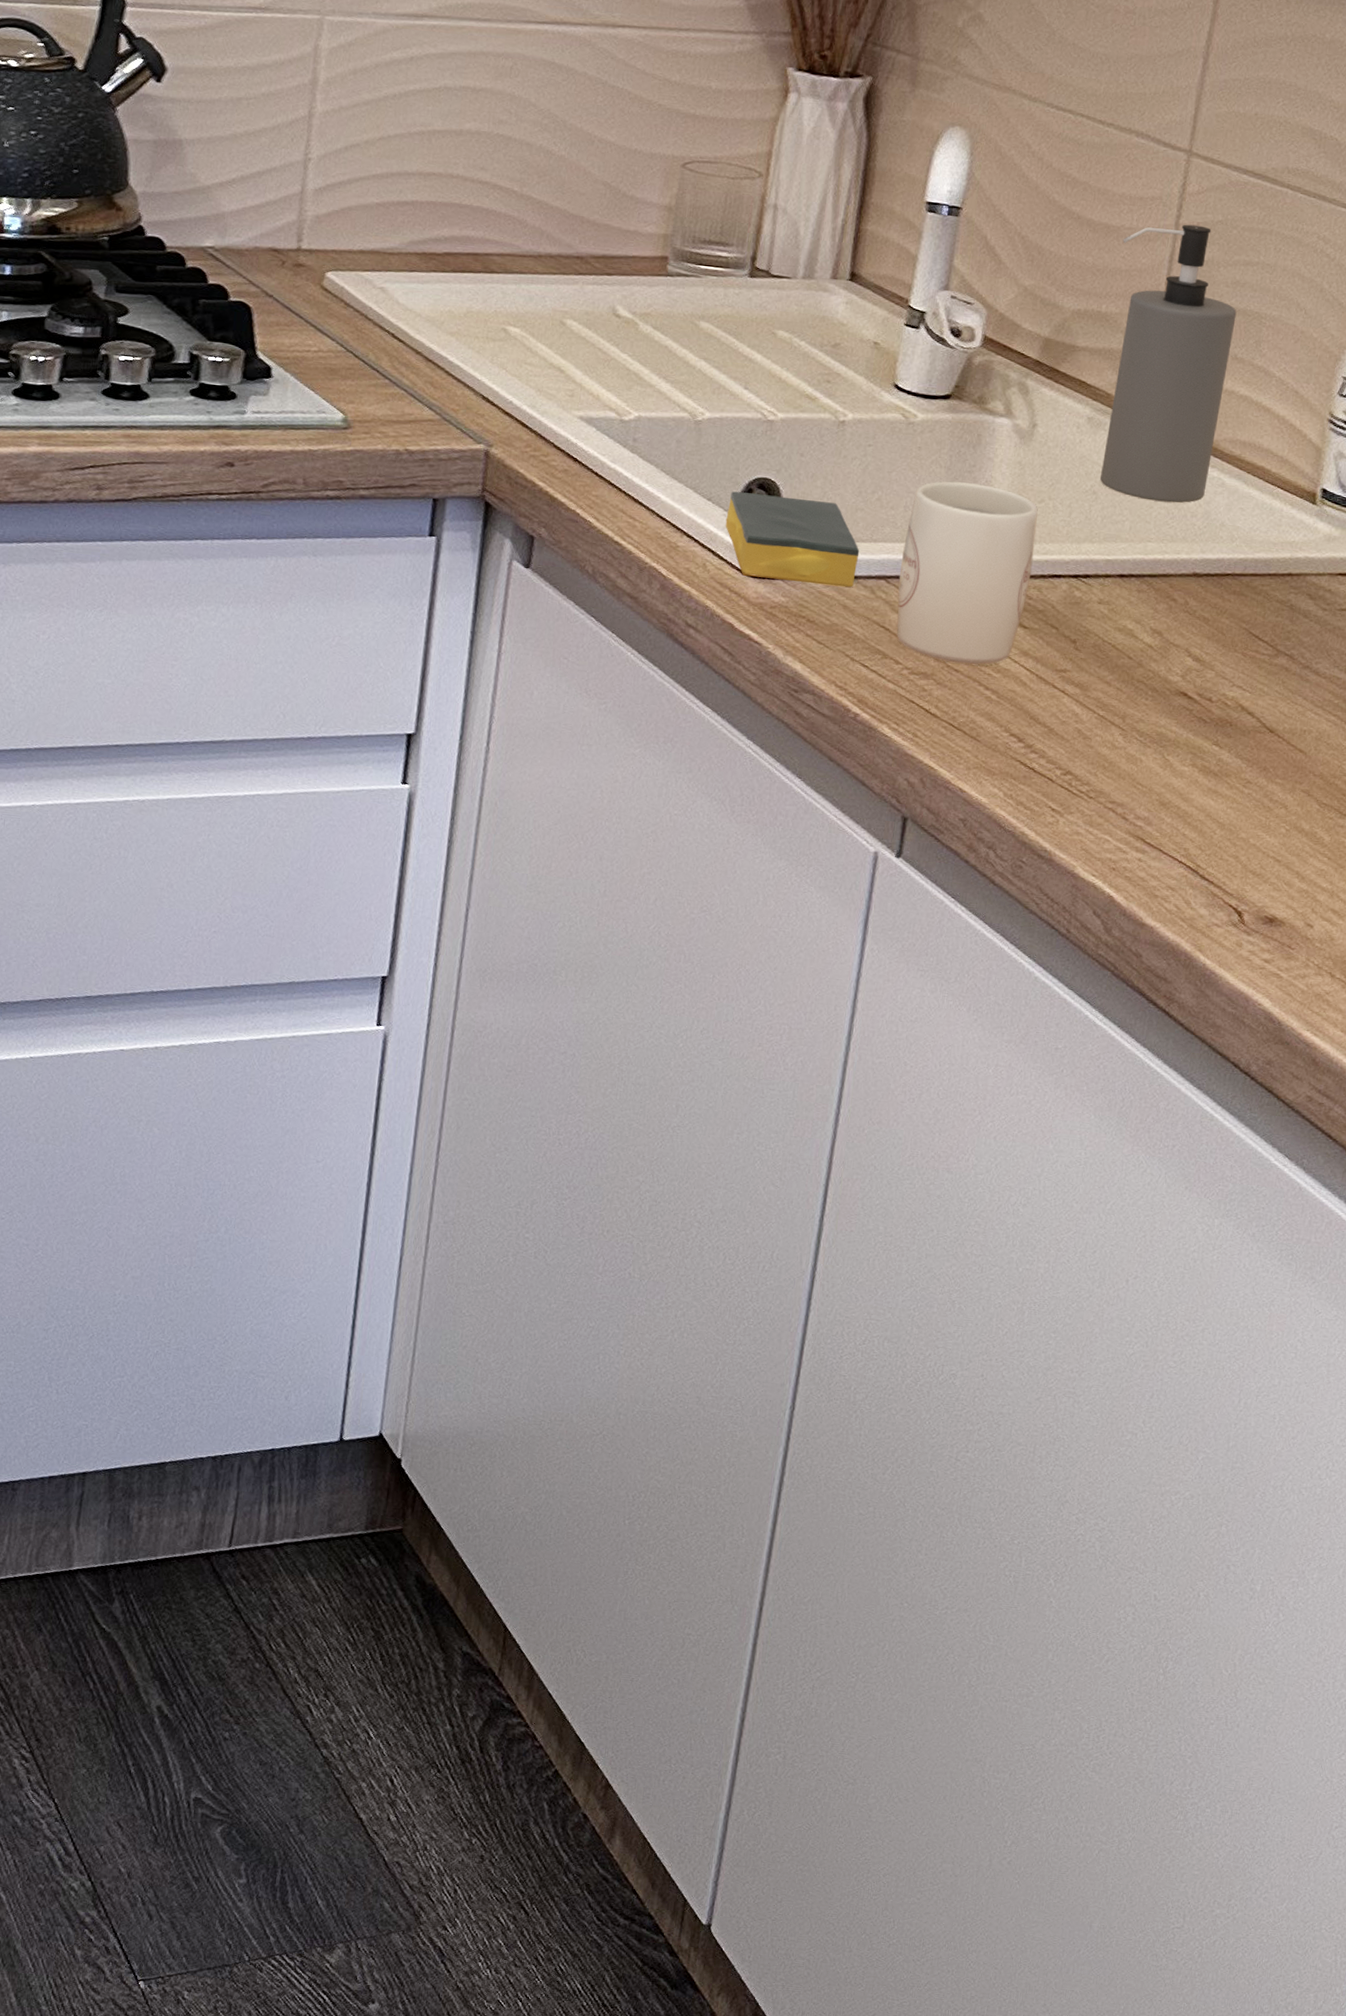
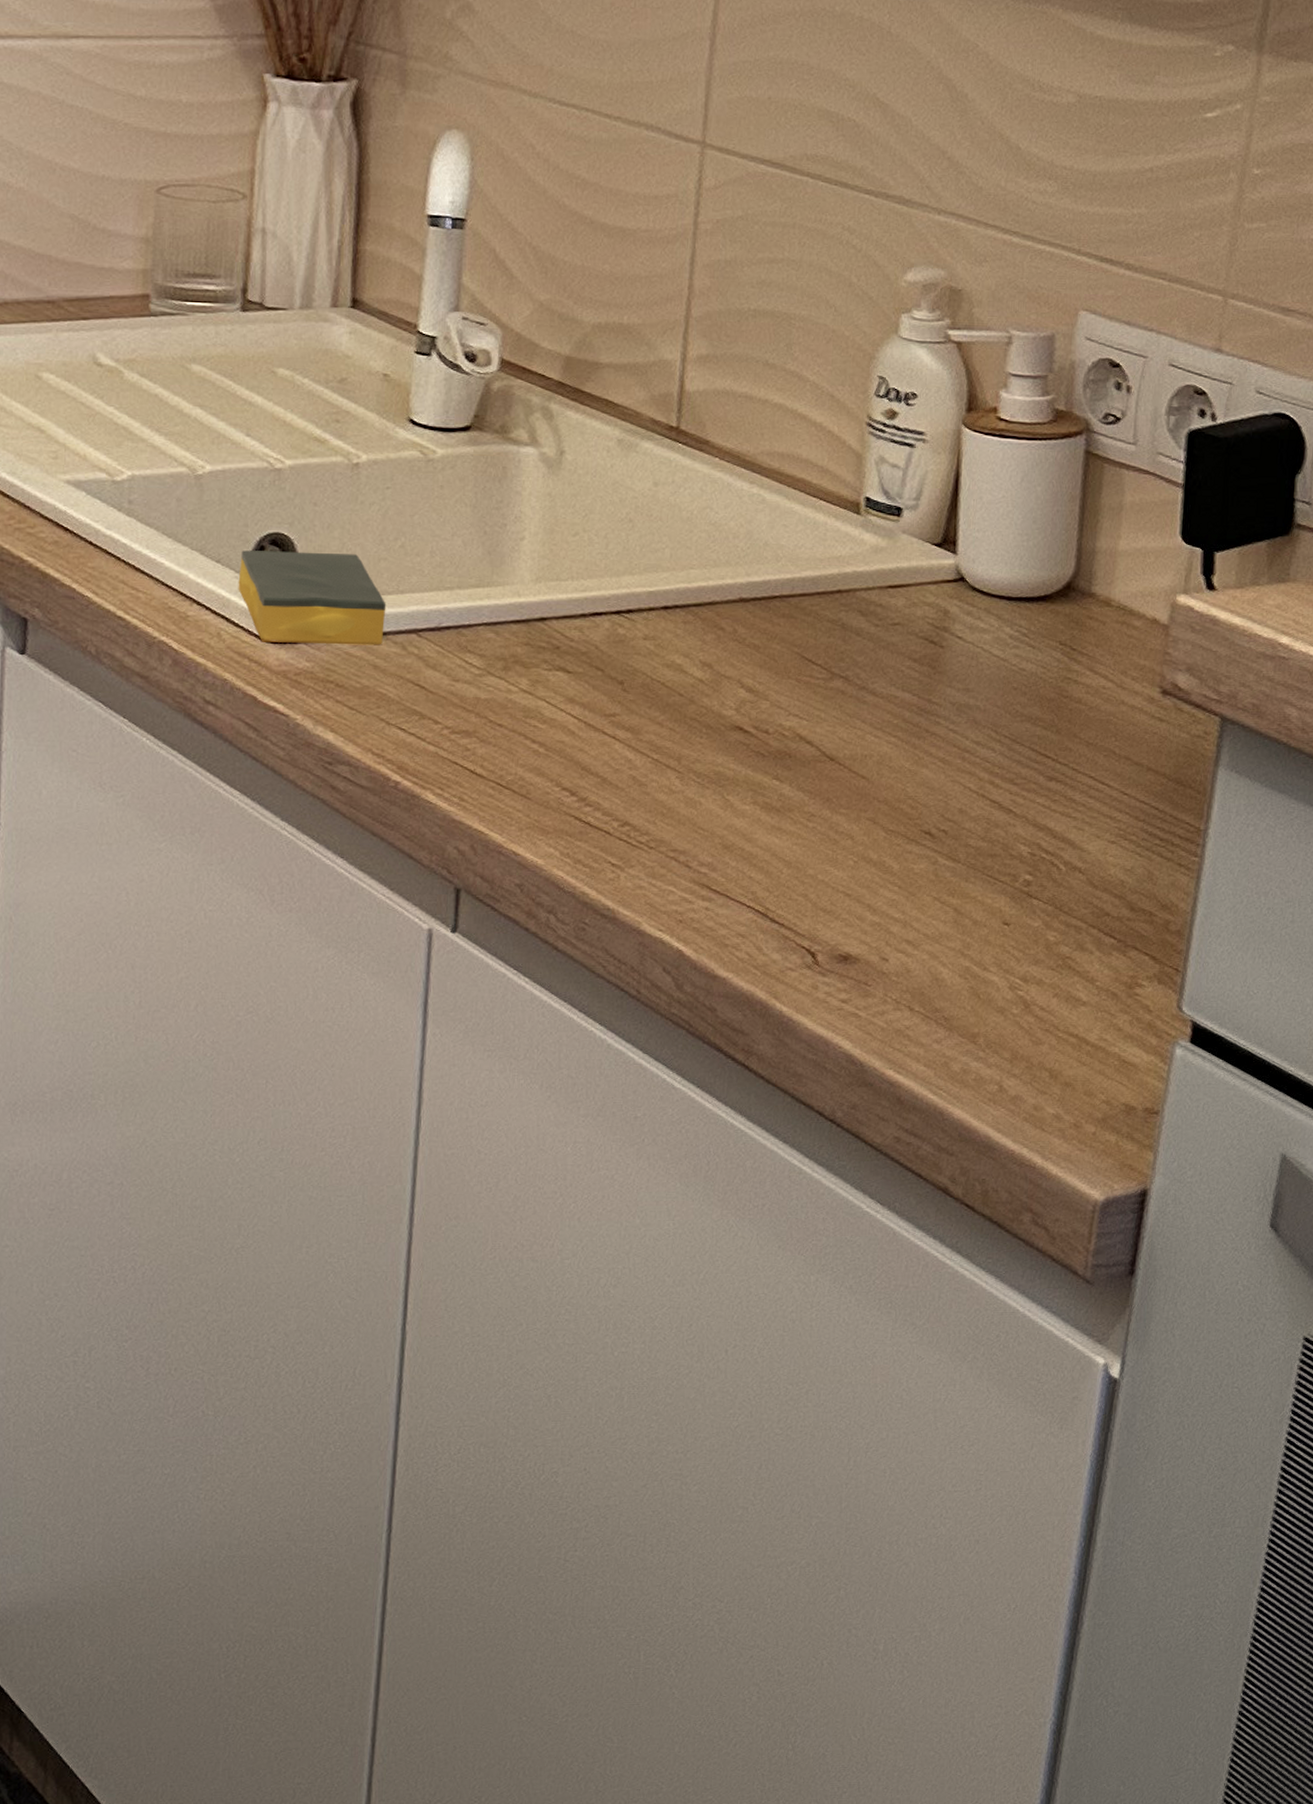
mug: present [896,481,1038,665] -> none [430,520,573,718]
soap dispenser: present [1100,224,1237,503] -> none [636,222,765,525]

